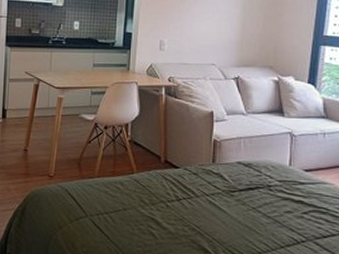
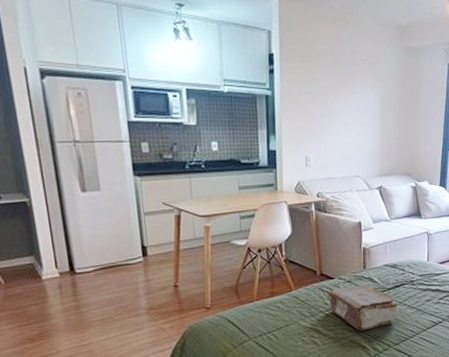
book: none [171,179,251,233] -> present [327,284,399,331]

